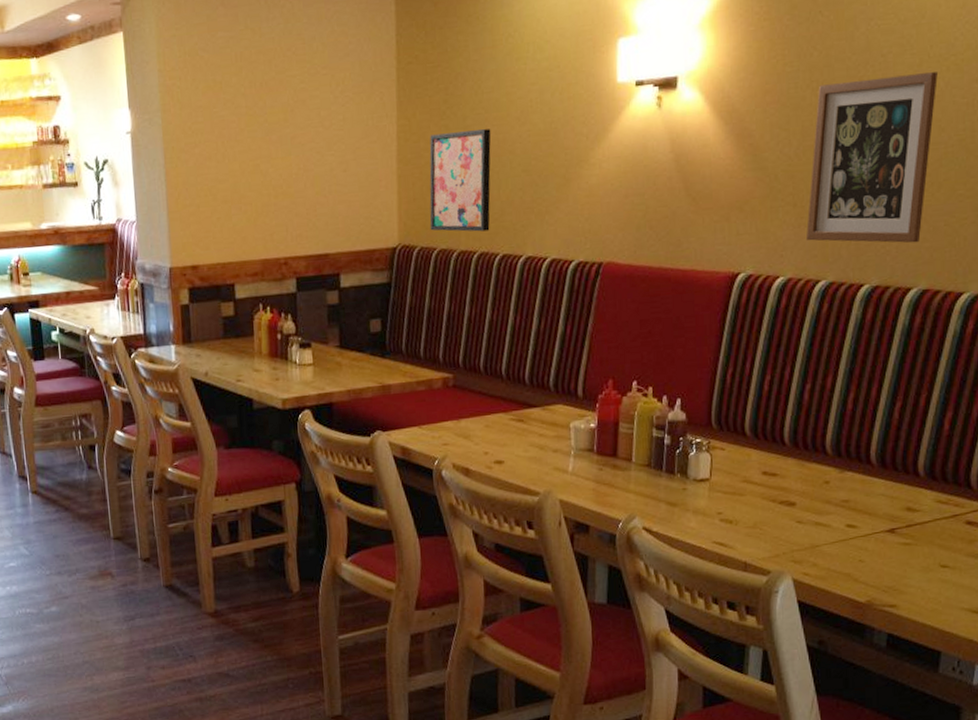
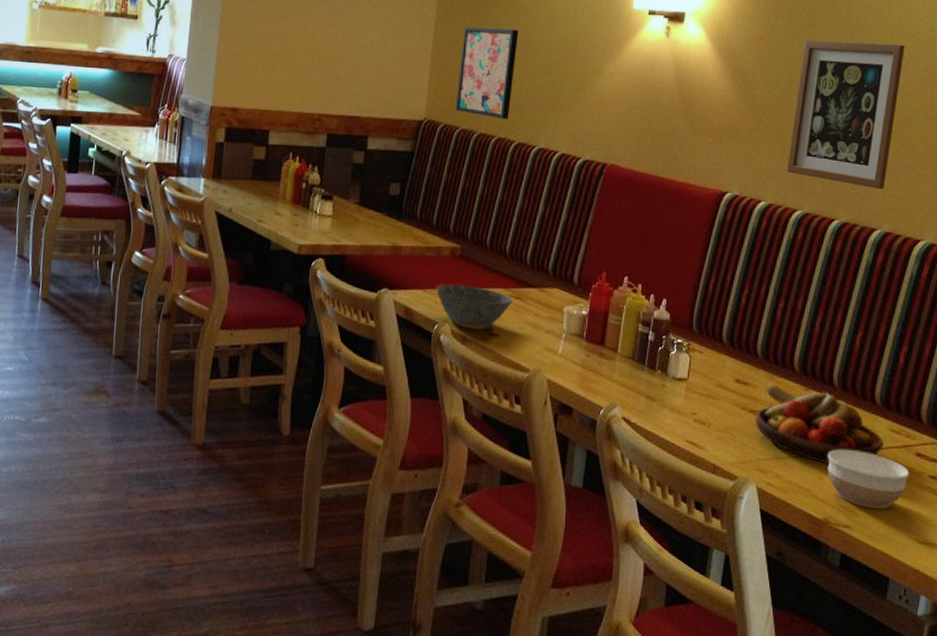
bowl: none [432,415,515,458] -> present [436,284,513,328]
fruit bowl: none [786,470,930,546] -> present [755,383,884,465]
bowl: none [868,527,960,585] -> present [827,449,910,509]

